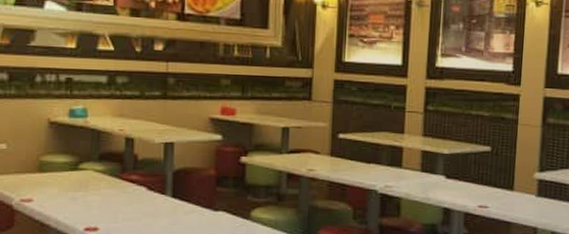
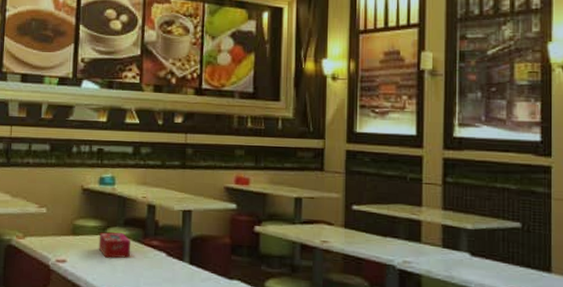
tissue box: none [70,168,108,195] -> present [98,232,131,259]

